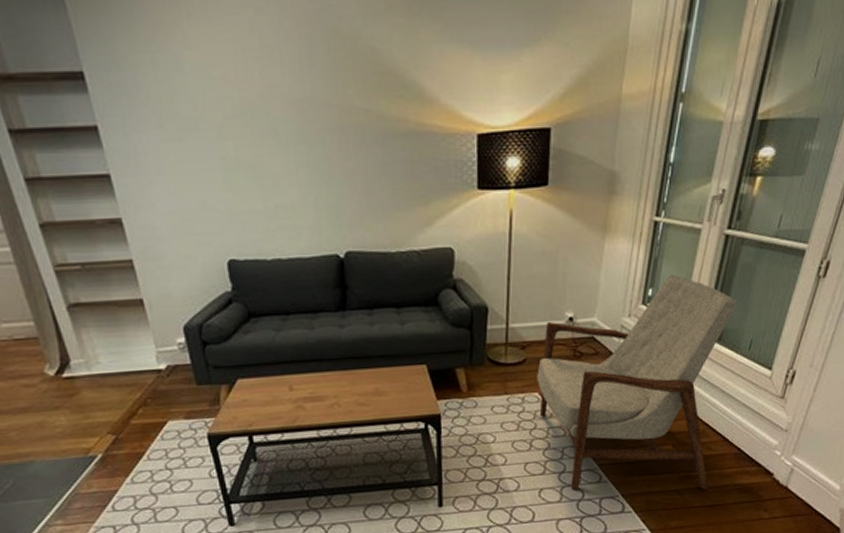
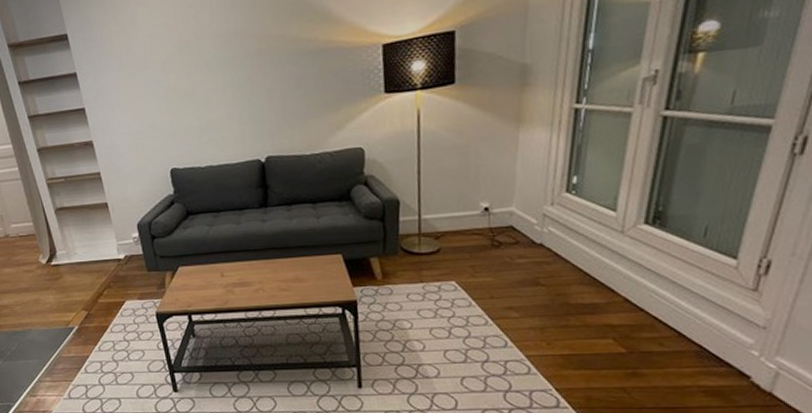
armchair: present [537,274,737,491] -> none [453,160,684,389]

